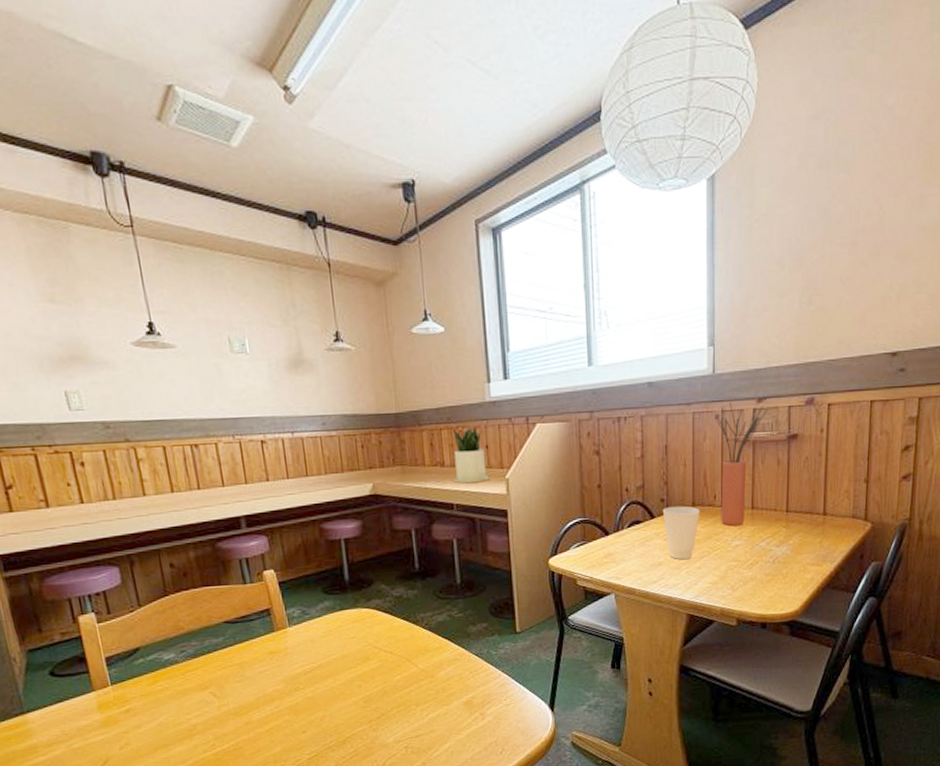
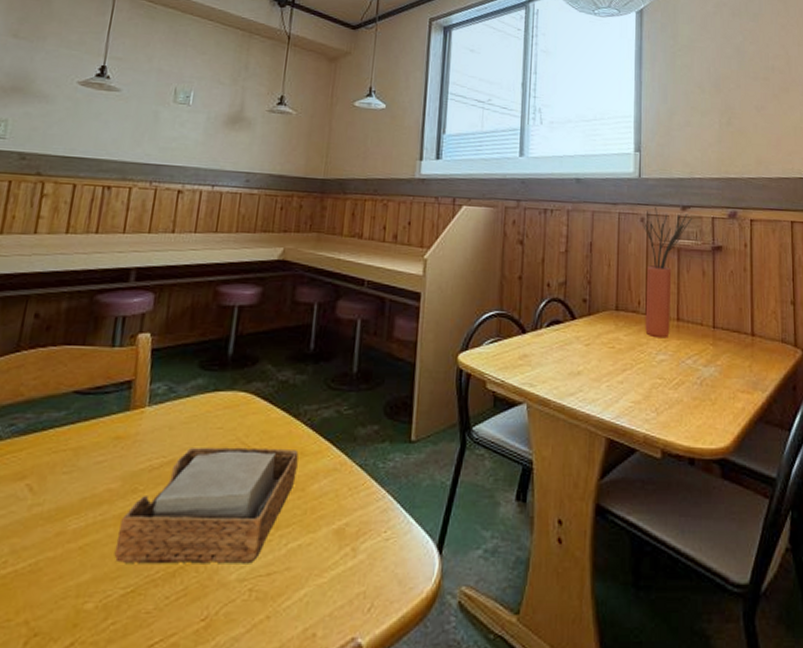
napkin holder: none [292,648,425,738] -> present [114,446,299,564]
planter: present [453,425,490,484] -> none [368,200,408,260]
cup: present [662,506,700,560] -> none [584,308,623,371]

